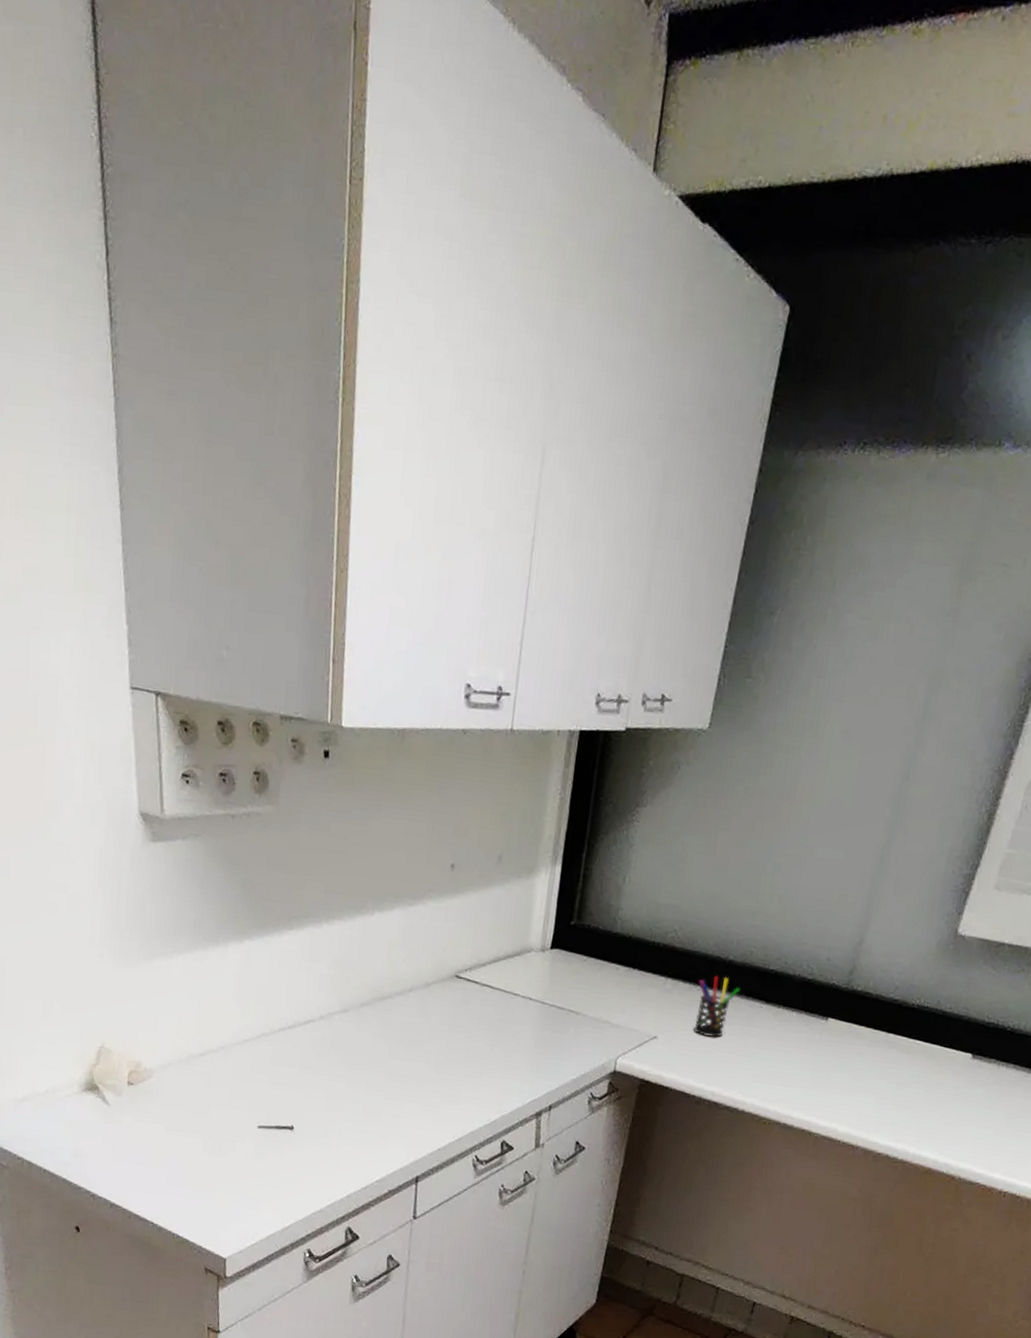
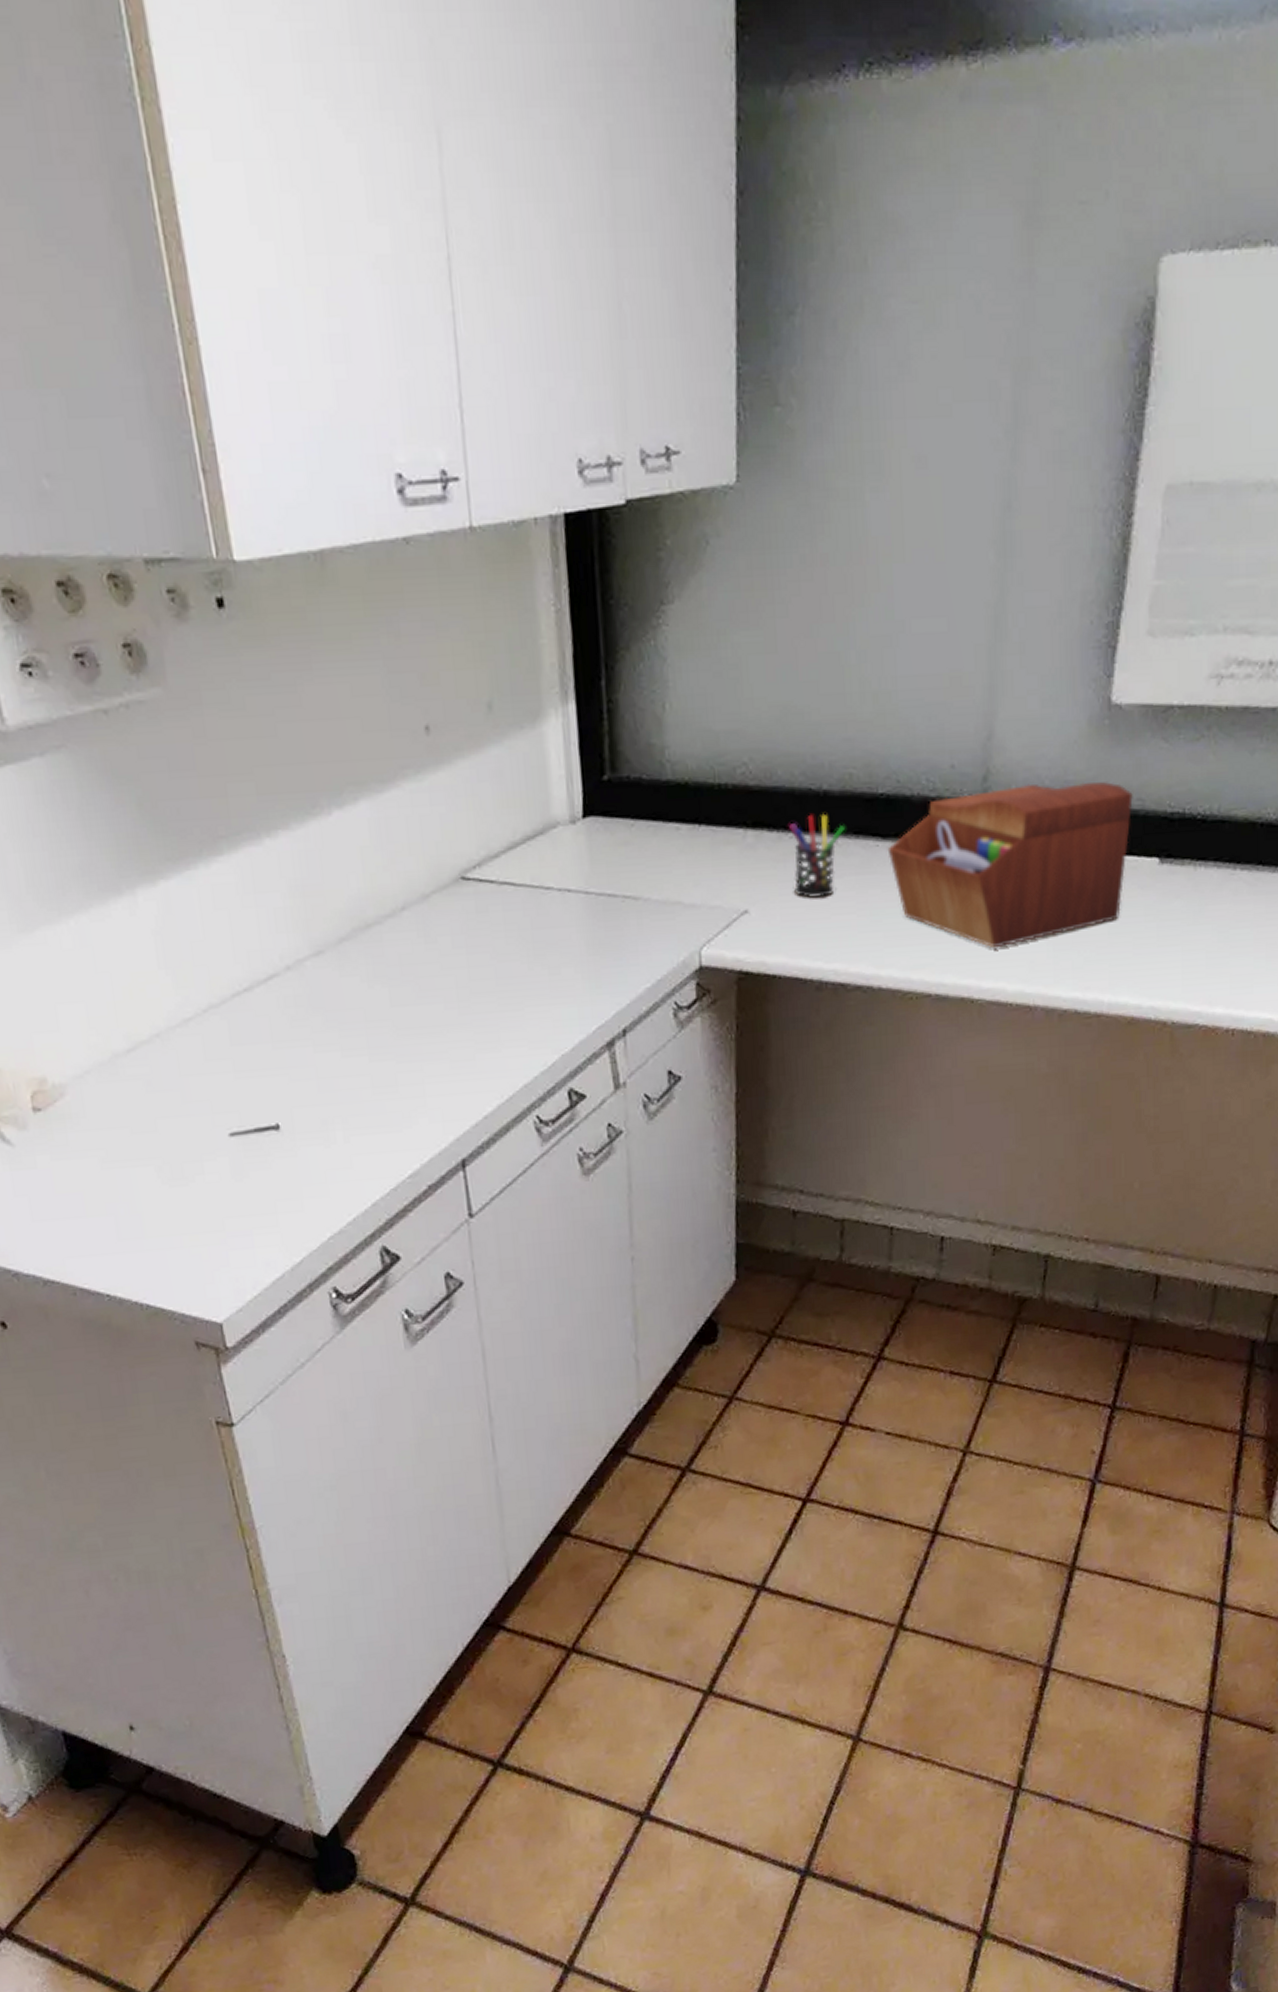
sewing box: none [768,981,961,1099] -> present [887,782,1133,949]

